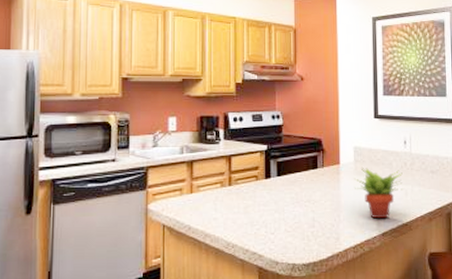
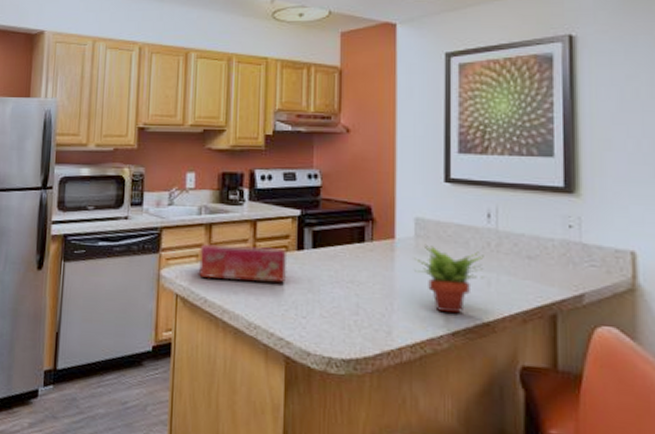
tissue box: none [183,178,258,208] -> present [199,244,288,283]

